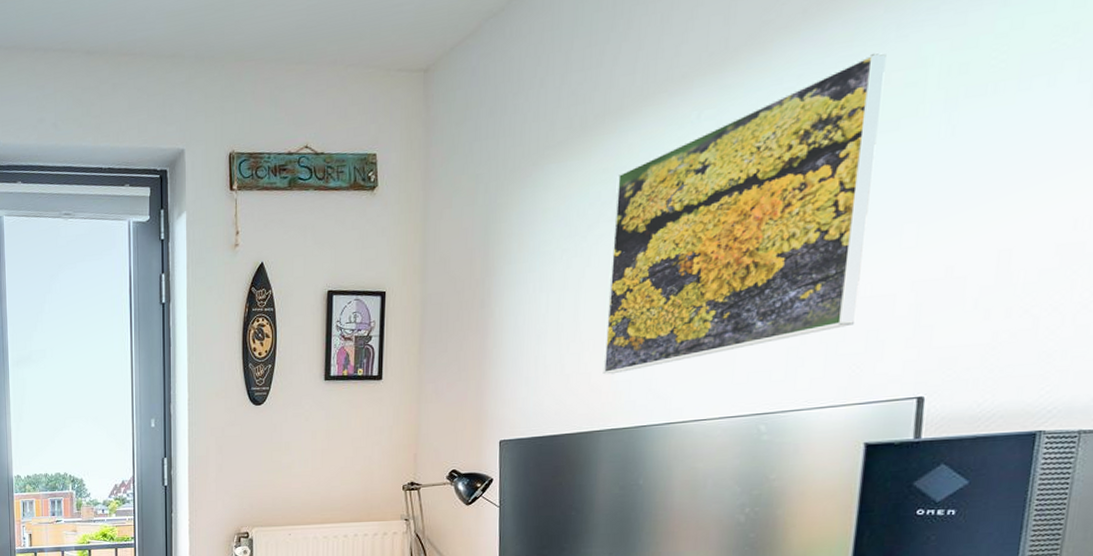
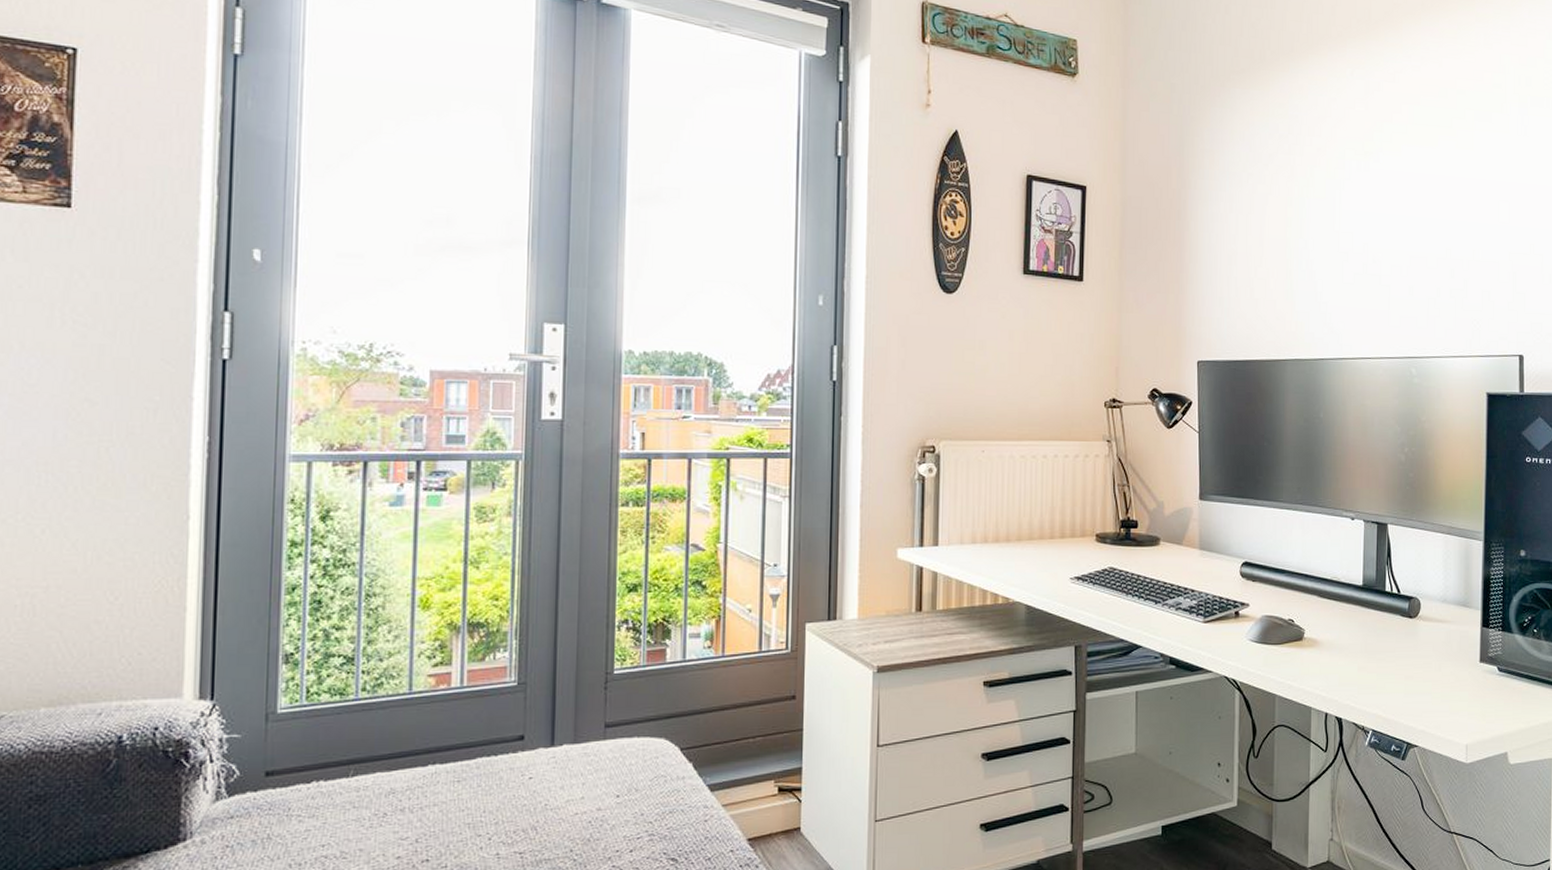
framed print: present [603,52,887,375] -> none [1286,52,1479,304]

